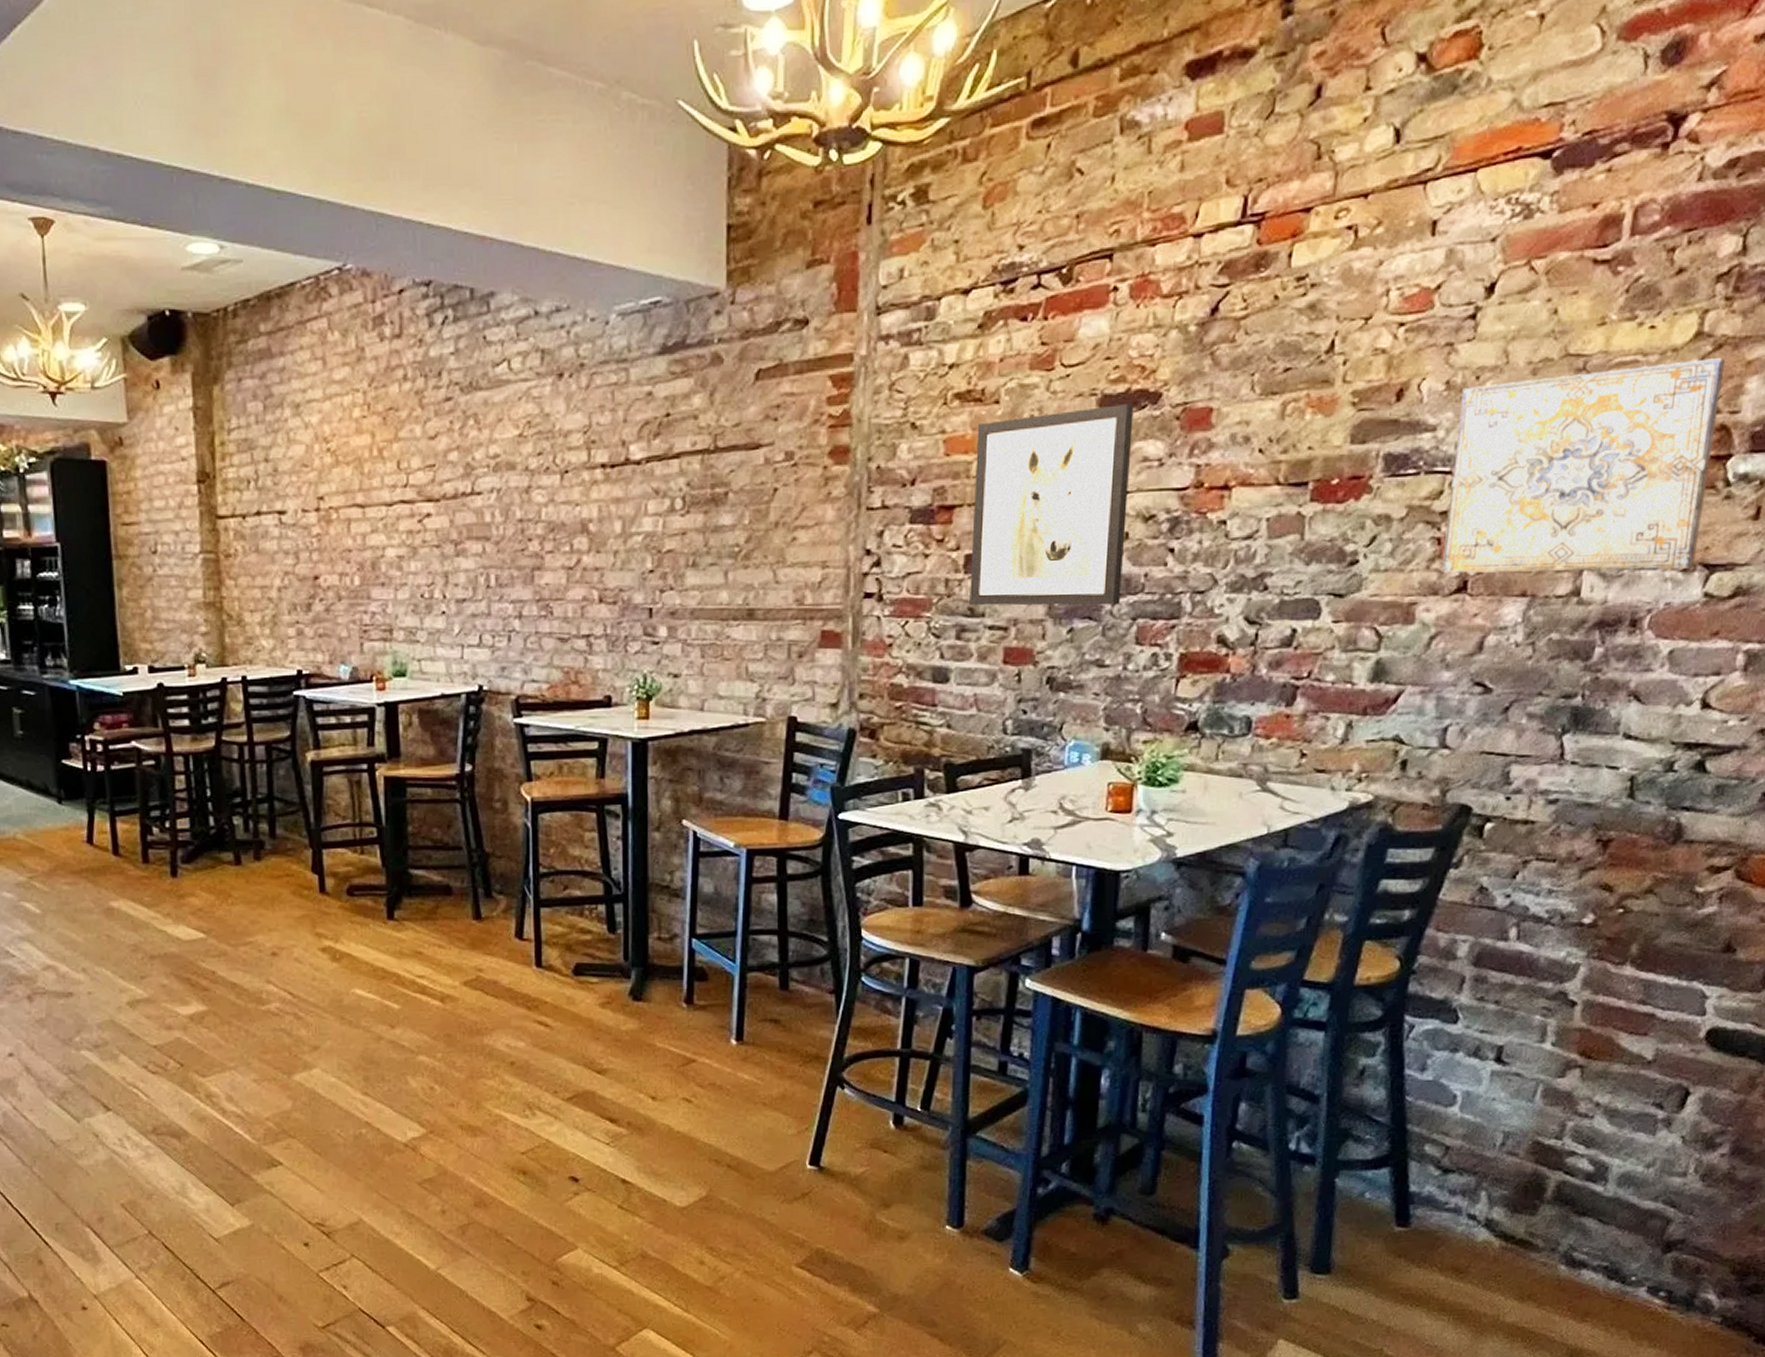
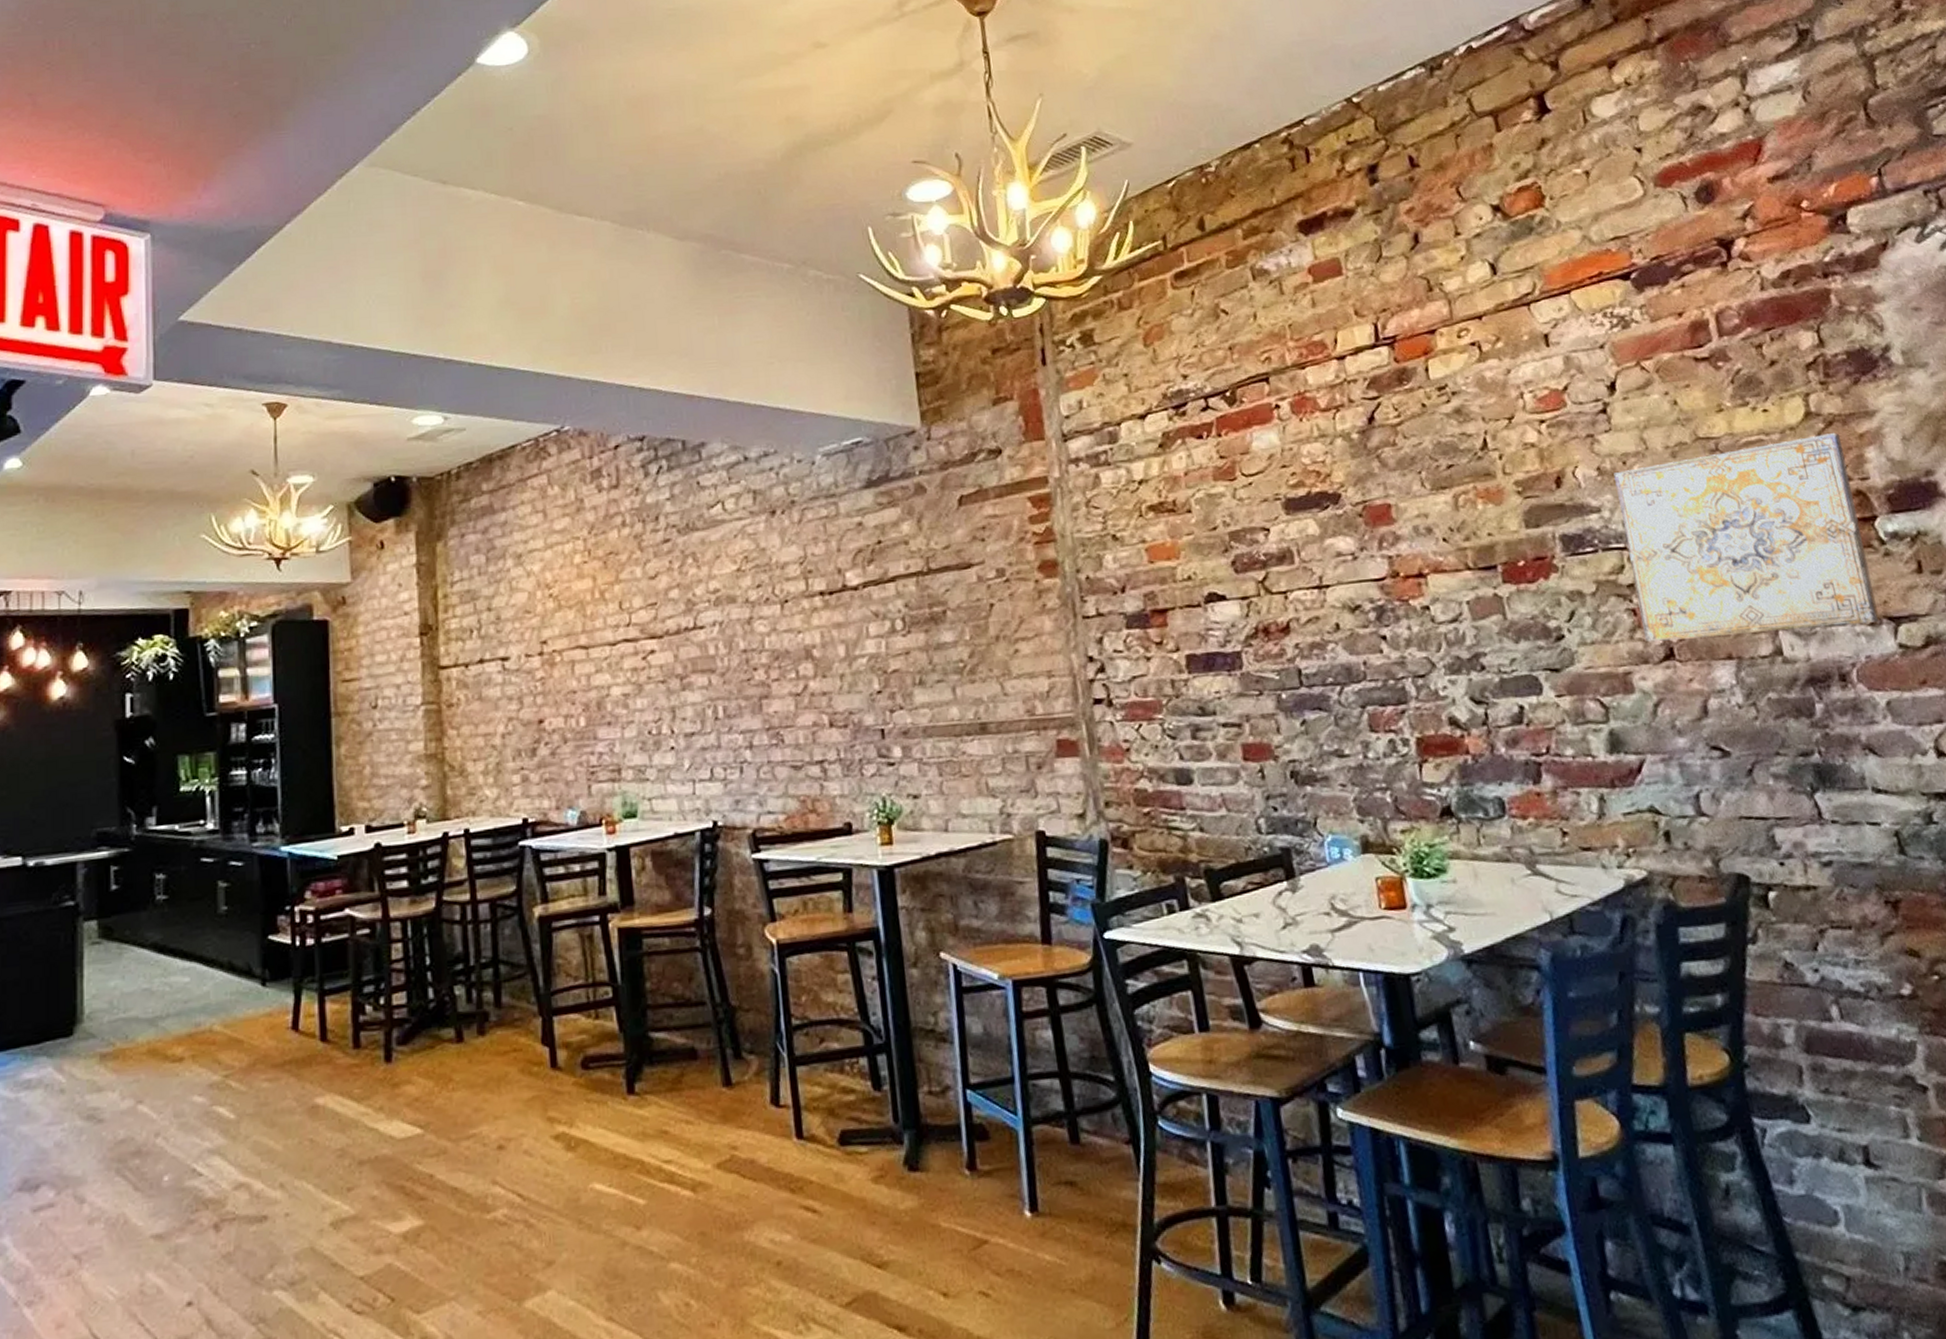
wall art: present [969,403,1134,606] -> none [1174,505,1347,705]

